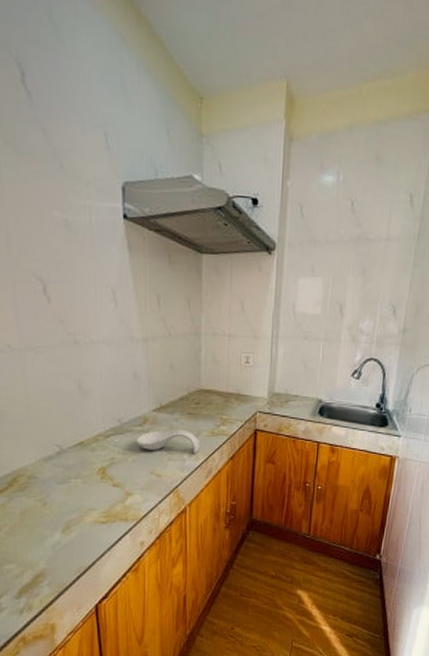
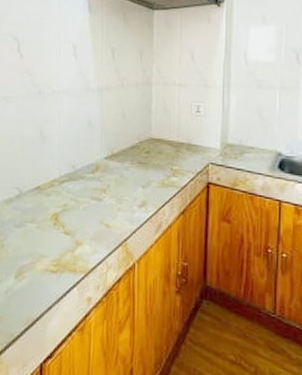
spoon rest: present [136,429,201,453] -> none [87,178,150,205]

